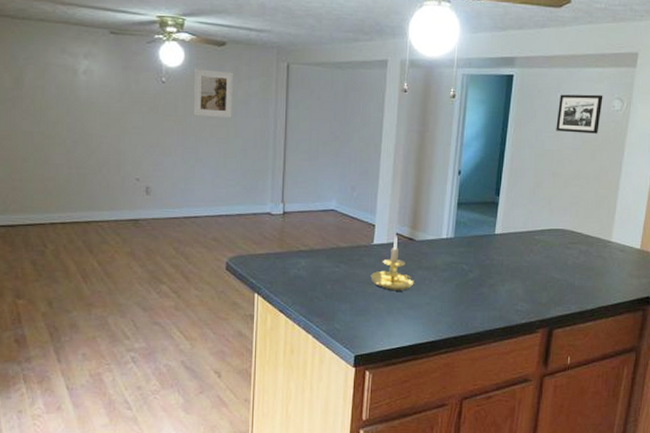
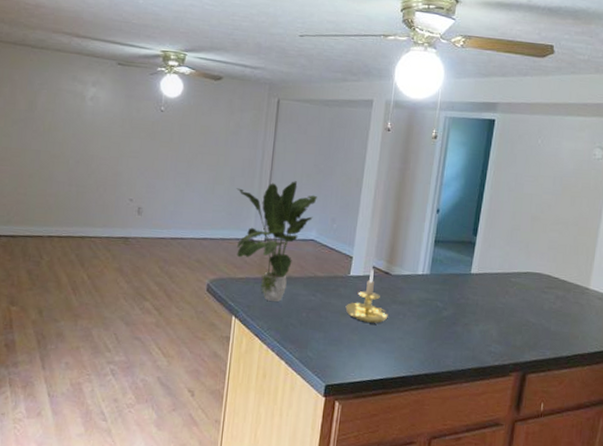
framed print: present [193,69,233,117] -> none [187,100,227,147]
potted plant: none [250,150,335,275] -> present [236,181,317,302]
picture frame: present [556,94,603,134] -> none [535,140,584,181]

